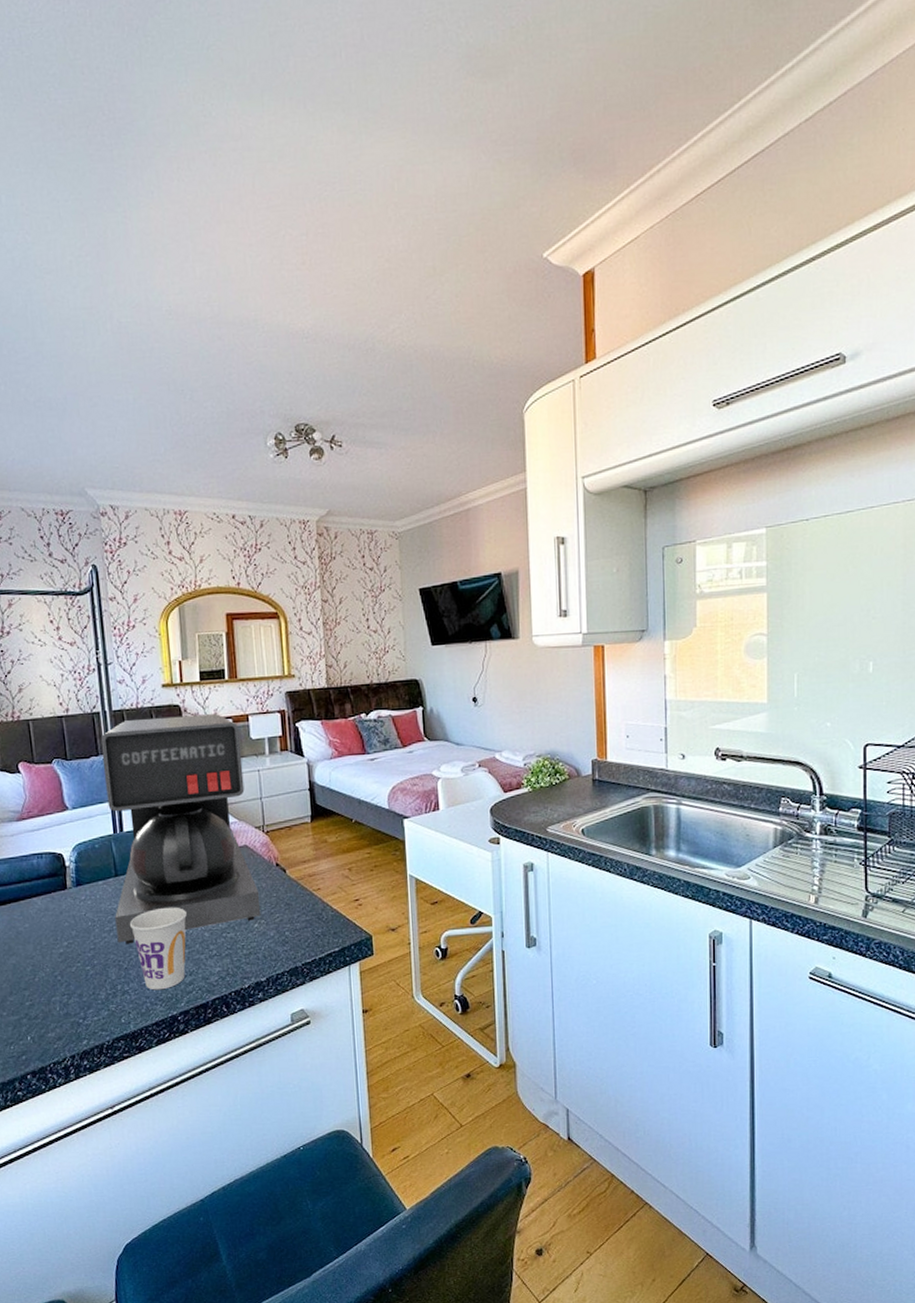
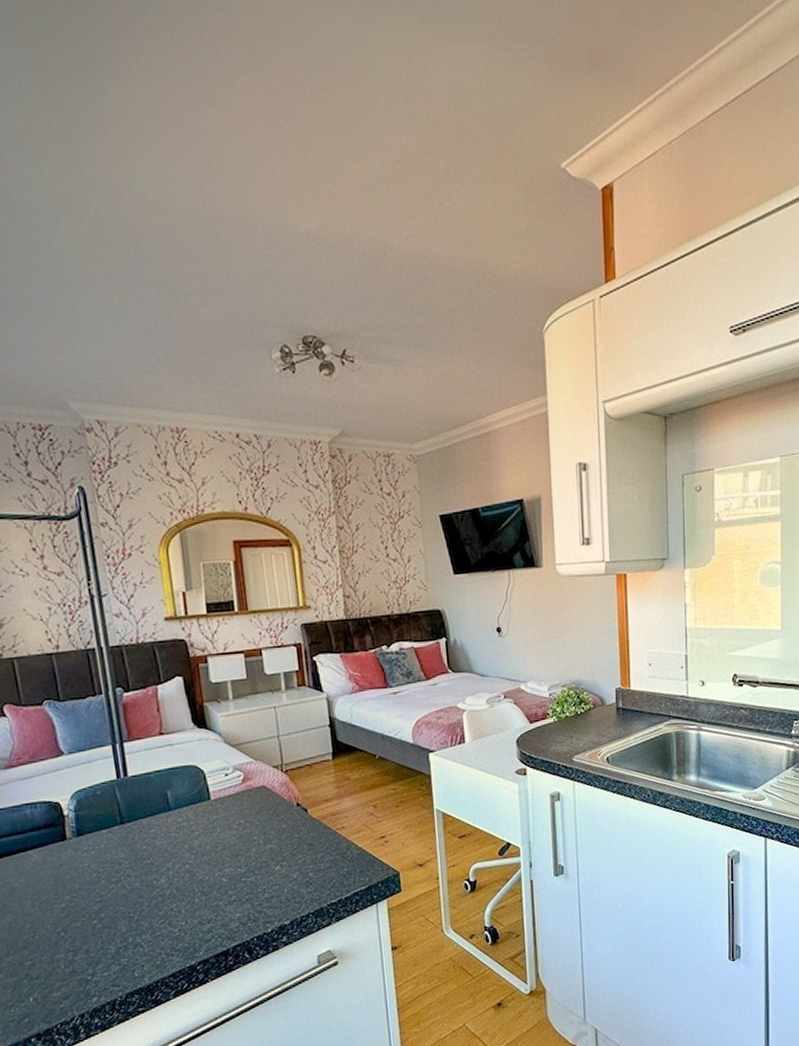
coffee maker: present [100,714,261,944] -> none [97,648,283,895]
cup: present [129,907,187,990] -> none [138,853,203,941]

